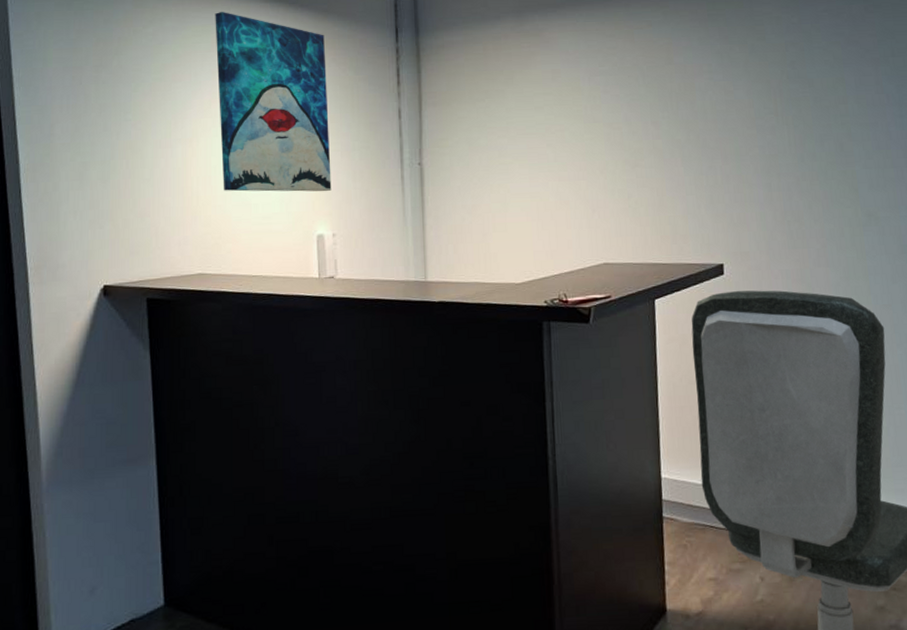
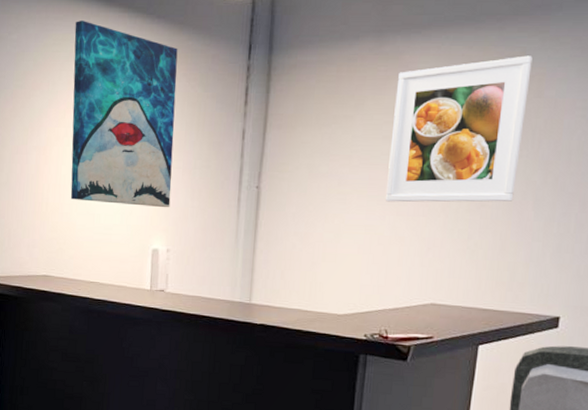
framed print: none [541,28,663,169] -> present [385,55,533,203]

